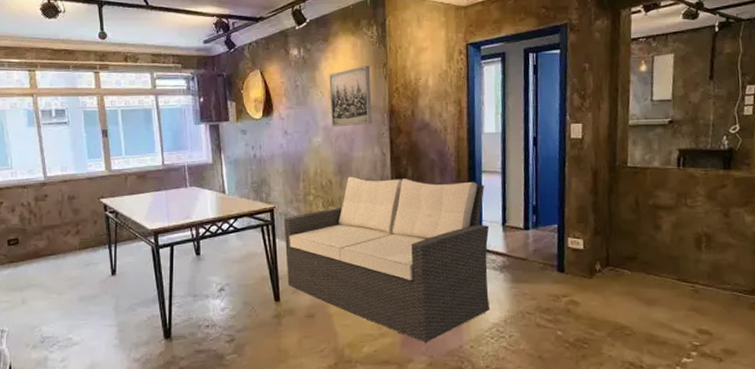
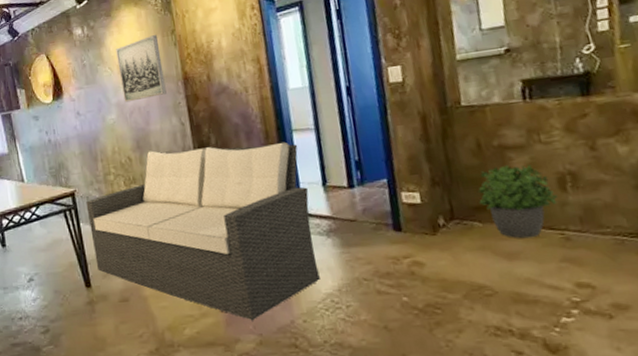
potted plant: none [630,222,694,288] -> present [477,164,558,239]

